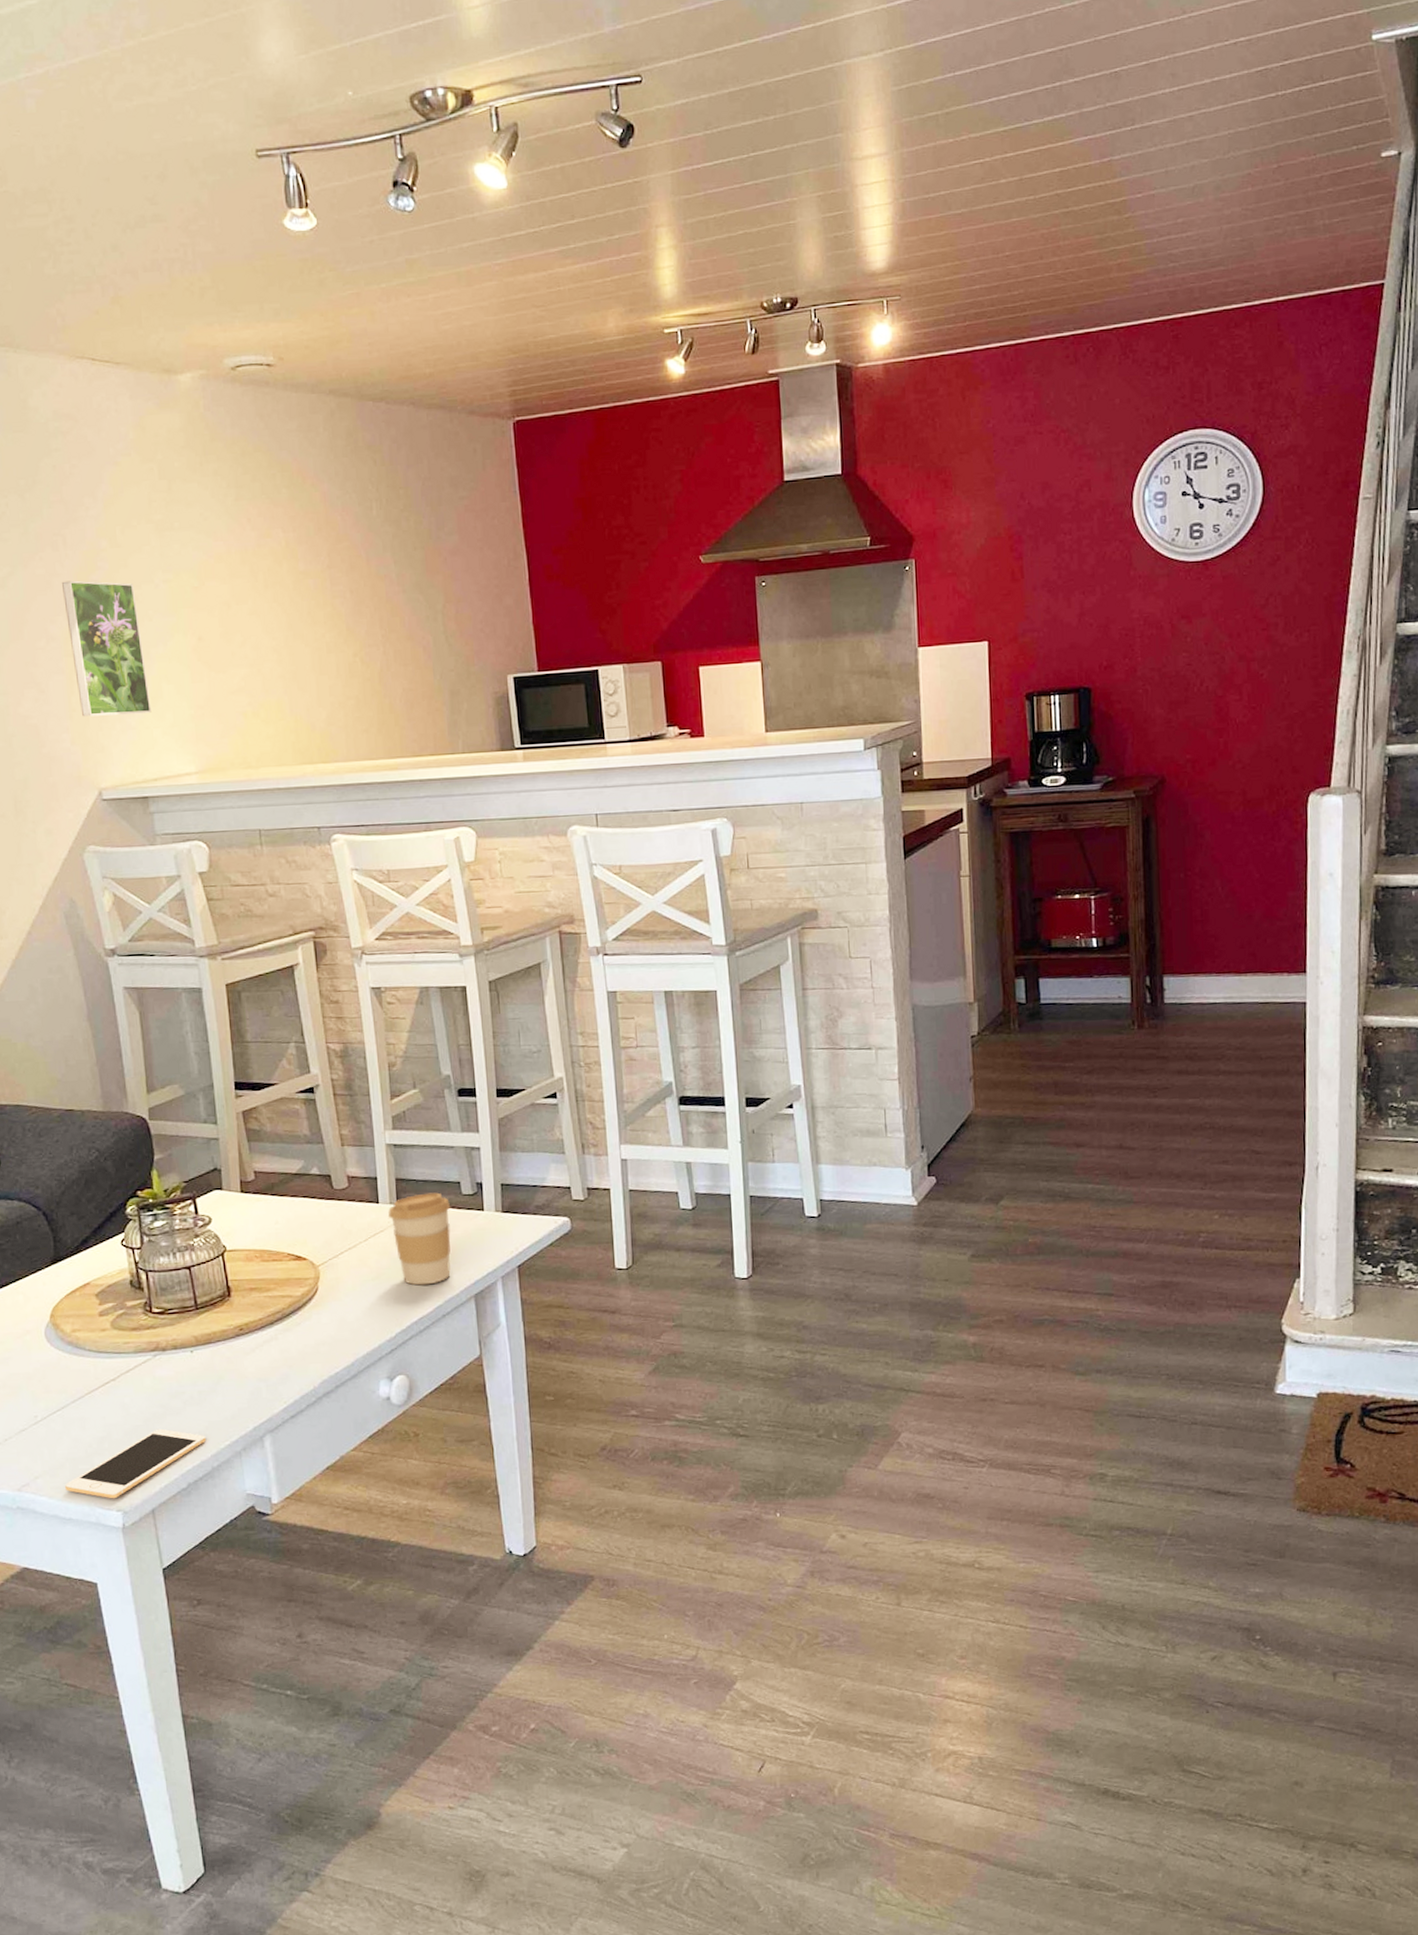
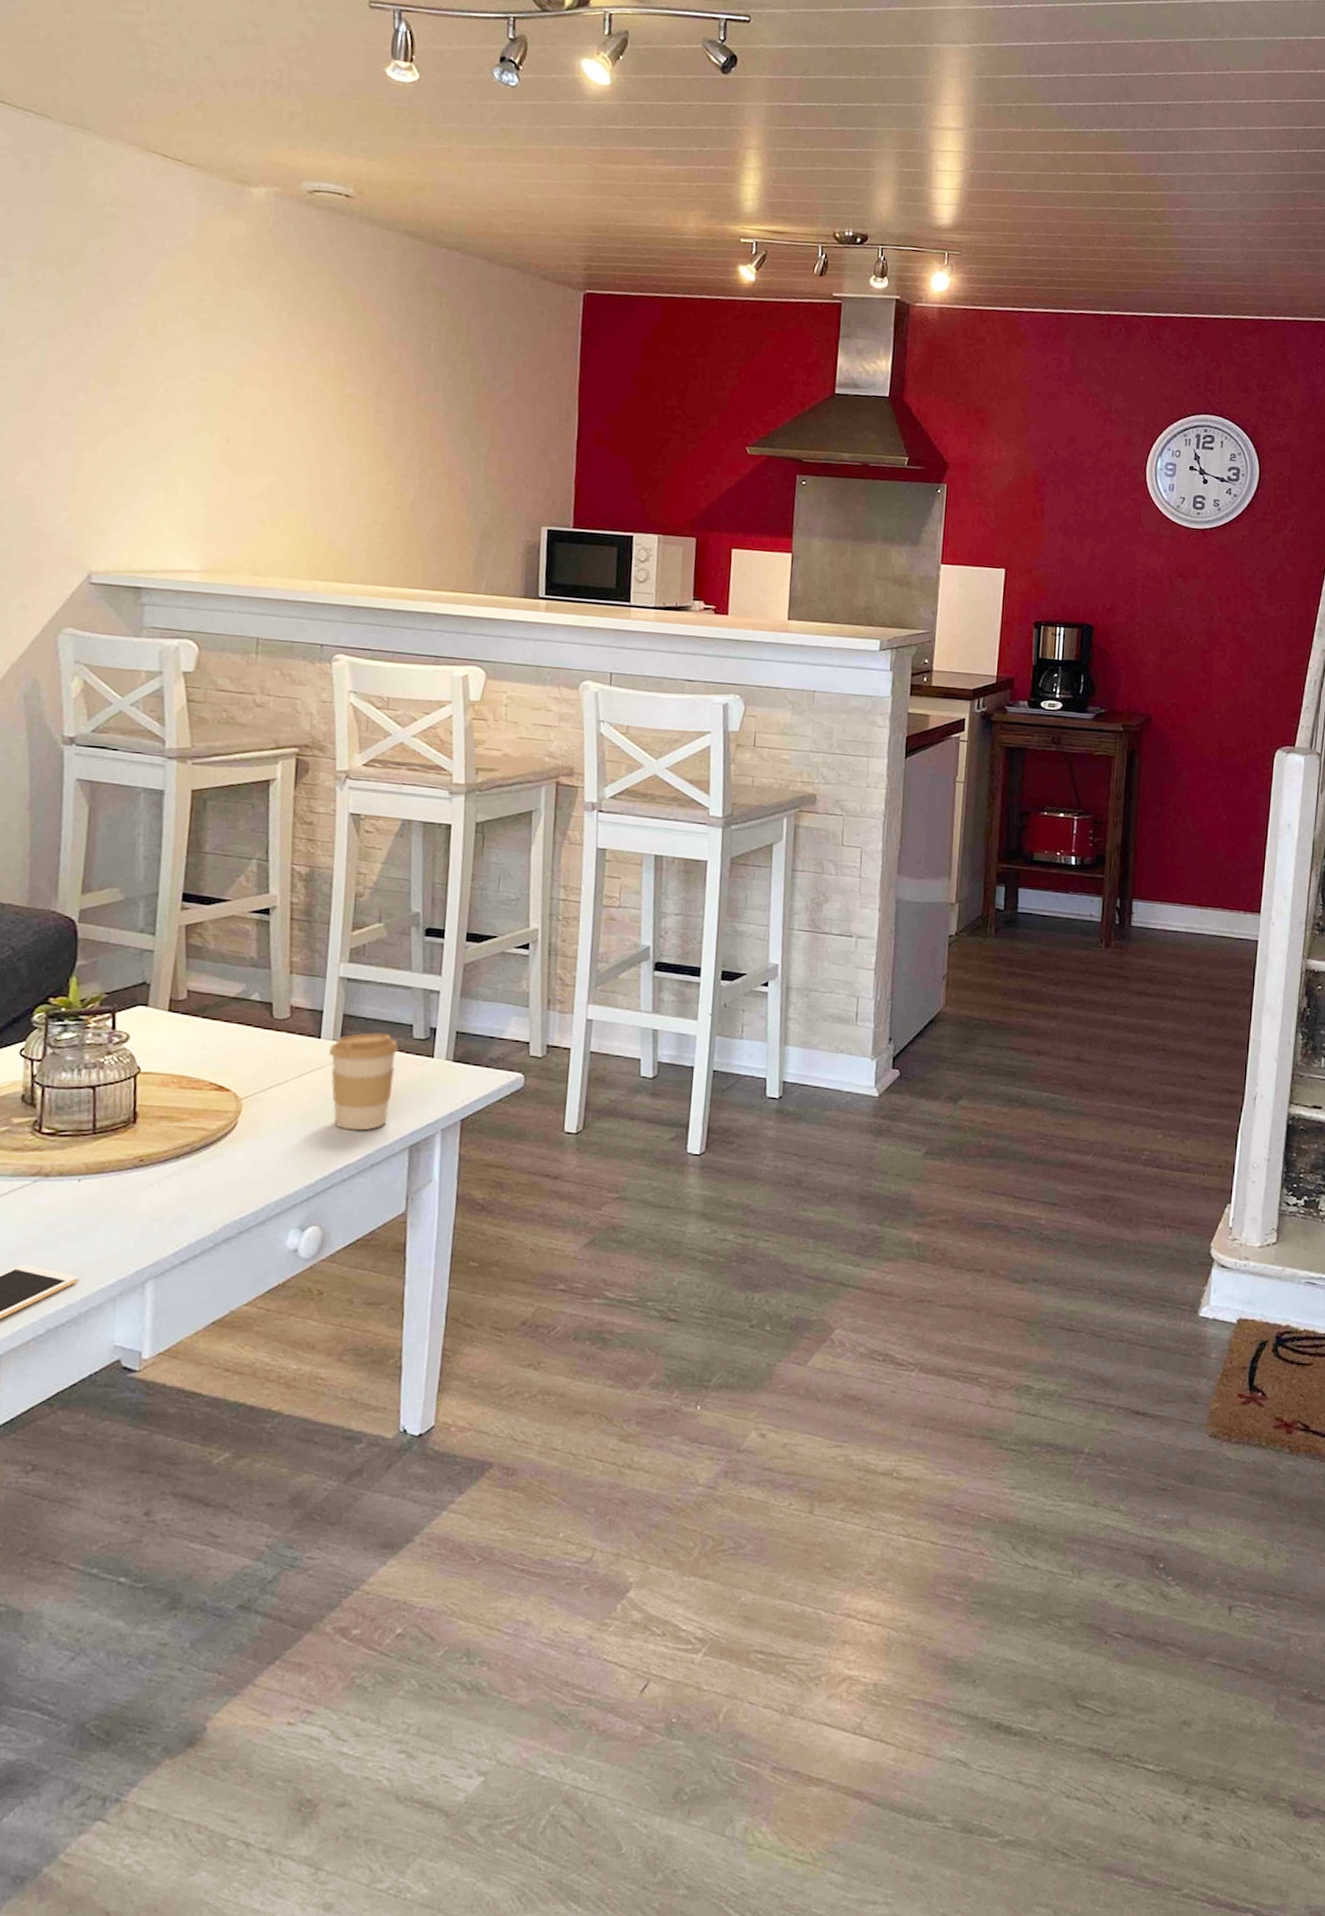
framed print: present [61,580,152,717] -> none [84,360,167,504]

